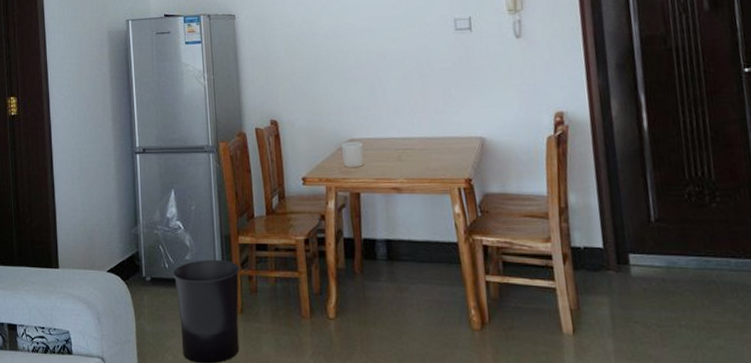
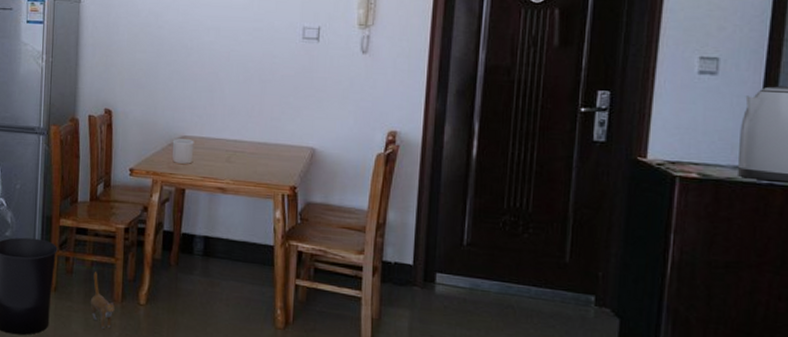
cat: none [278,288,304,349] -> present [90,272,115,330]

